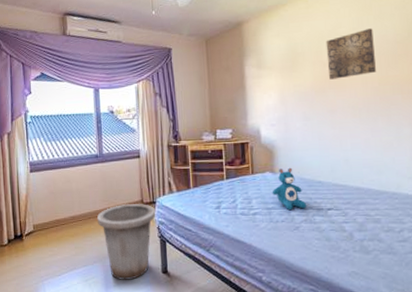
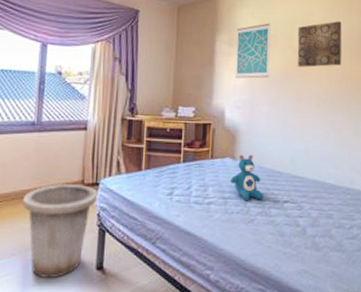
wall art: none [263,41,301,98] -> present [235,23,270,79]

